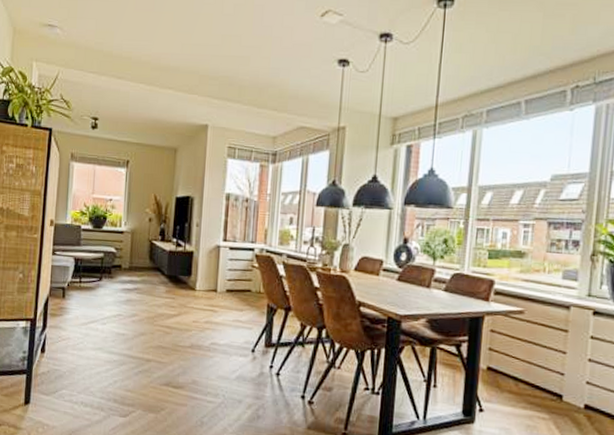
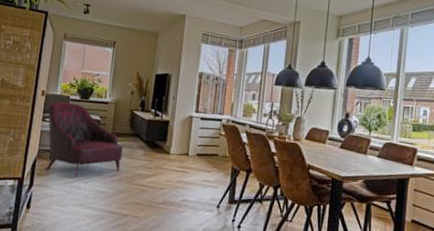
armchair: none [58,232,143,319] -> present [46,102,124,178]

